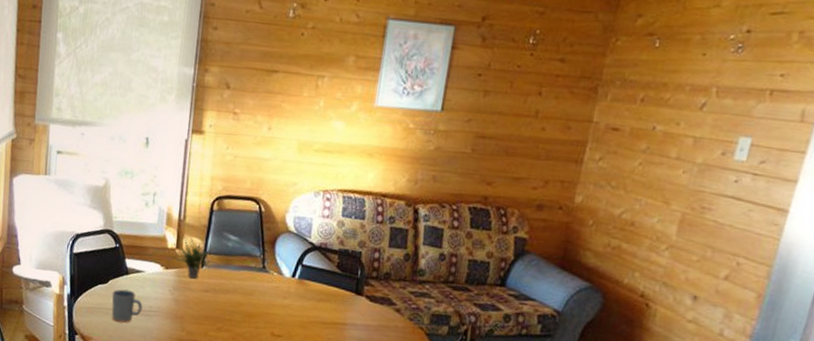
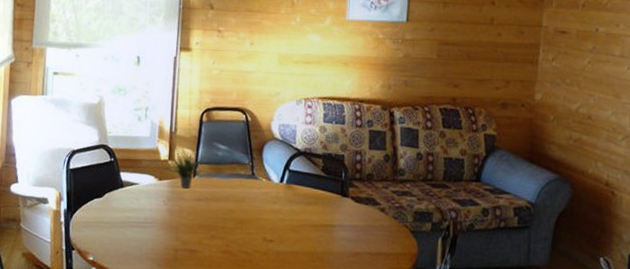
mug: present [111,289,143,323] -> none [107,202,138,235]

